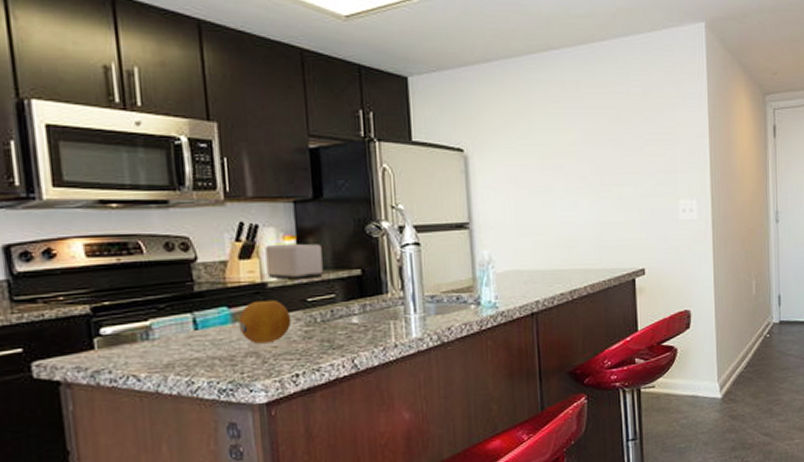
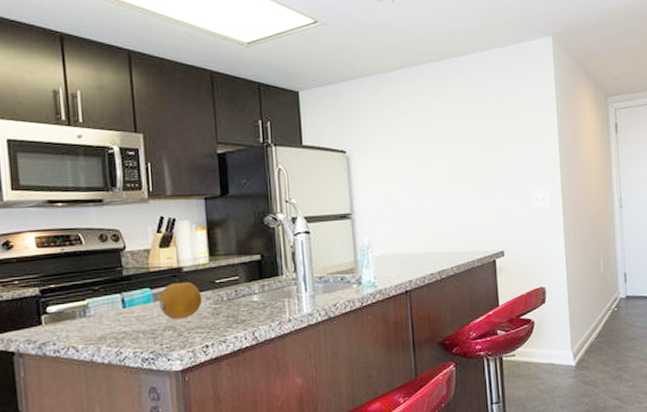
toaster: present [265,243,323,281] -> none [181,233,229,265]

